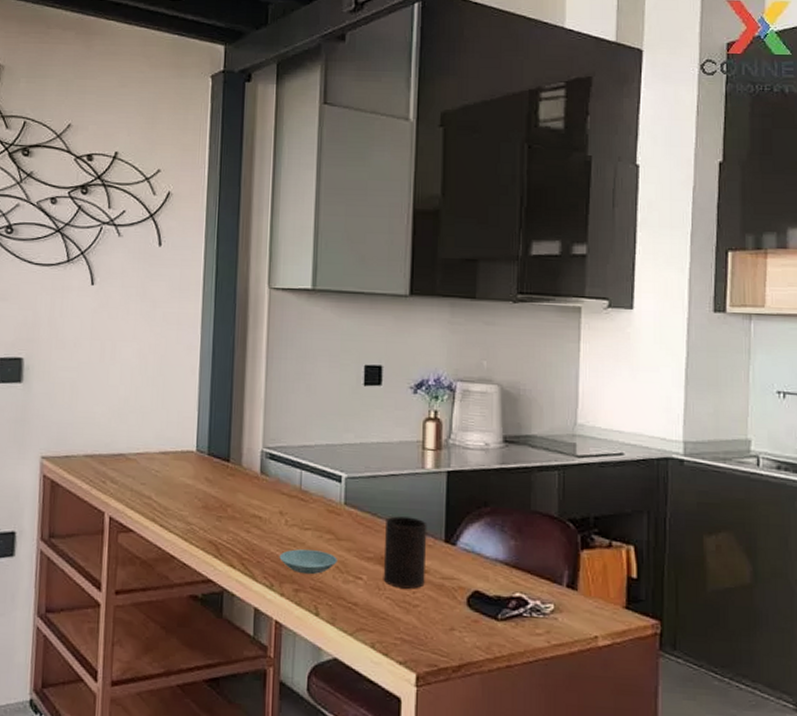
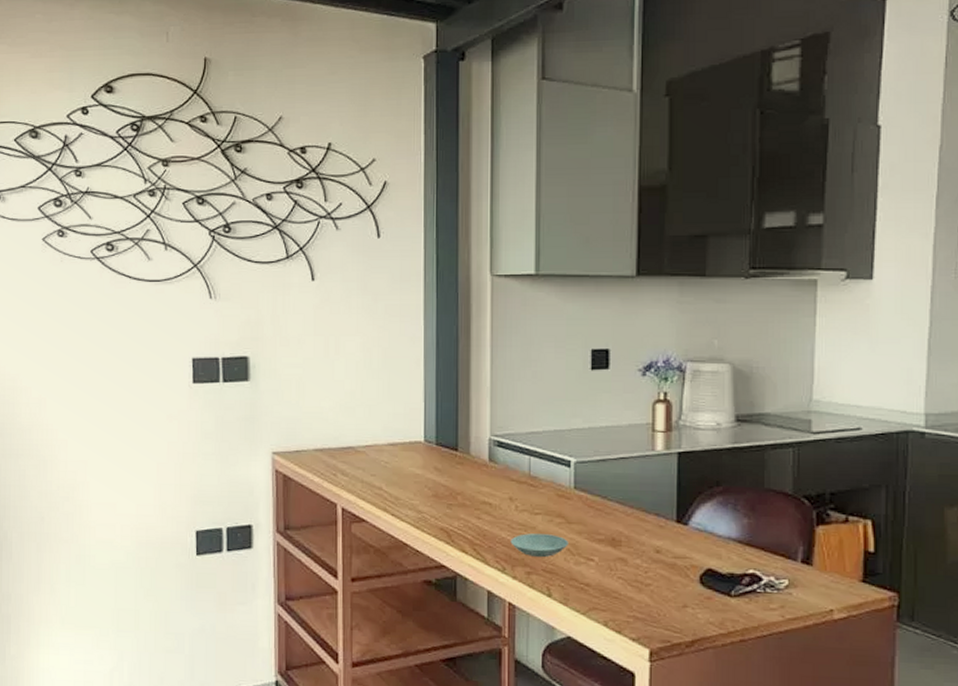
cup: present [383,516,427,589] -> none [614,498,659,569]

